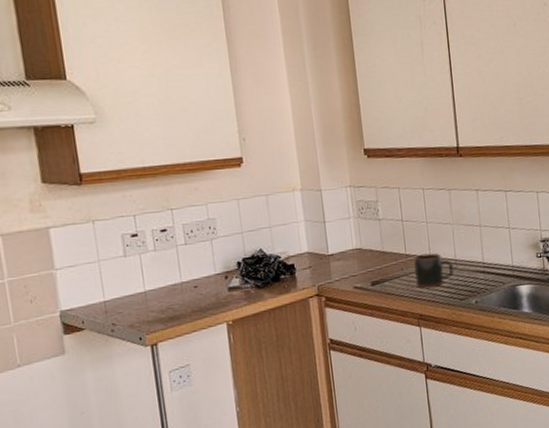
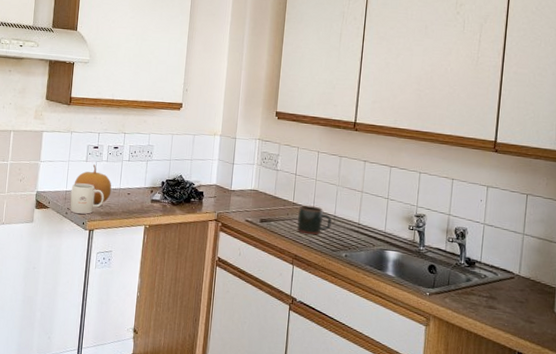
mug: none [111,285,163,328] -> present [70,183,105,215]
fruit: none [113,257,171,310] -> present [74,164,112,204]

